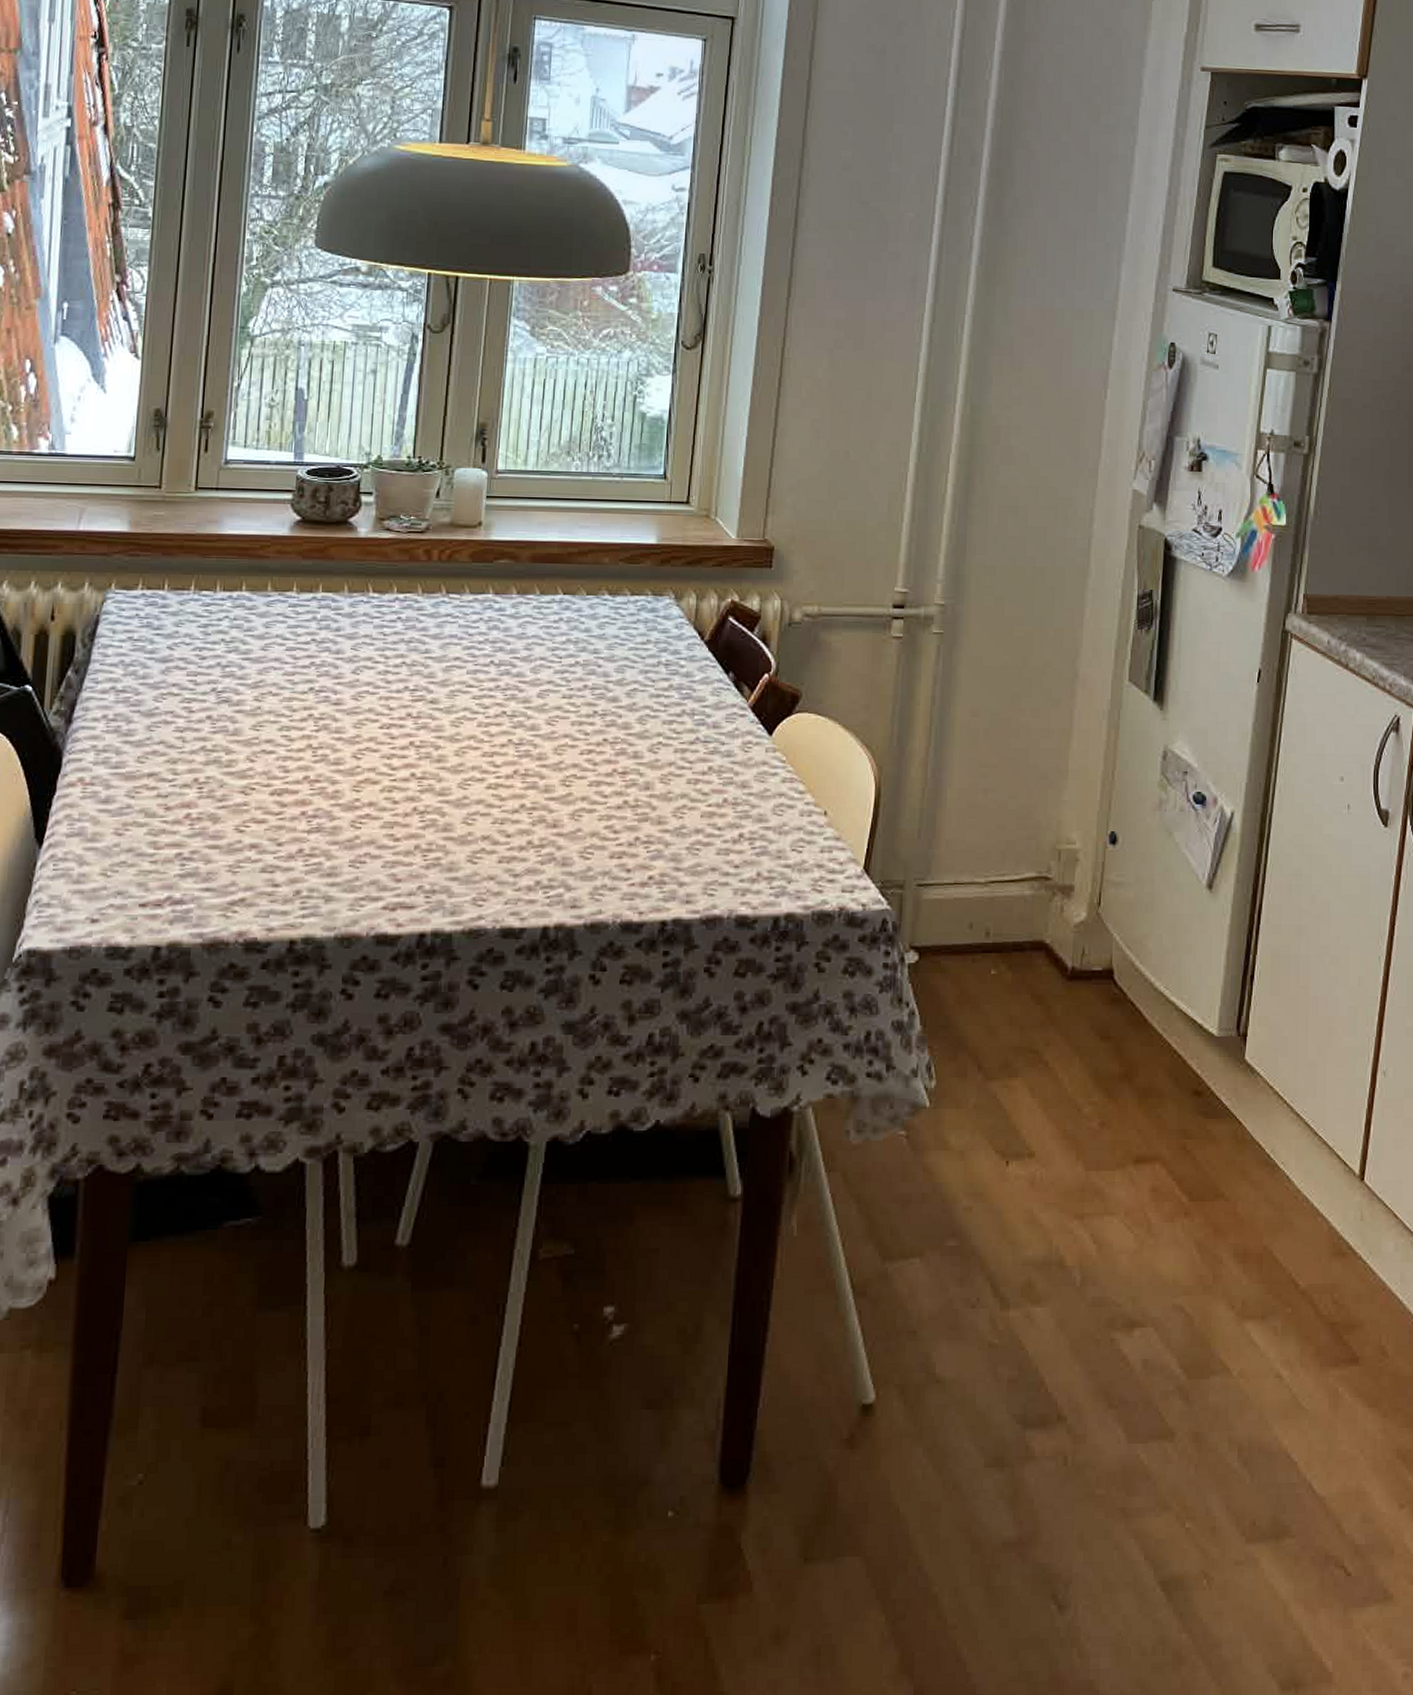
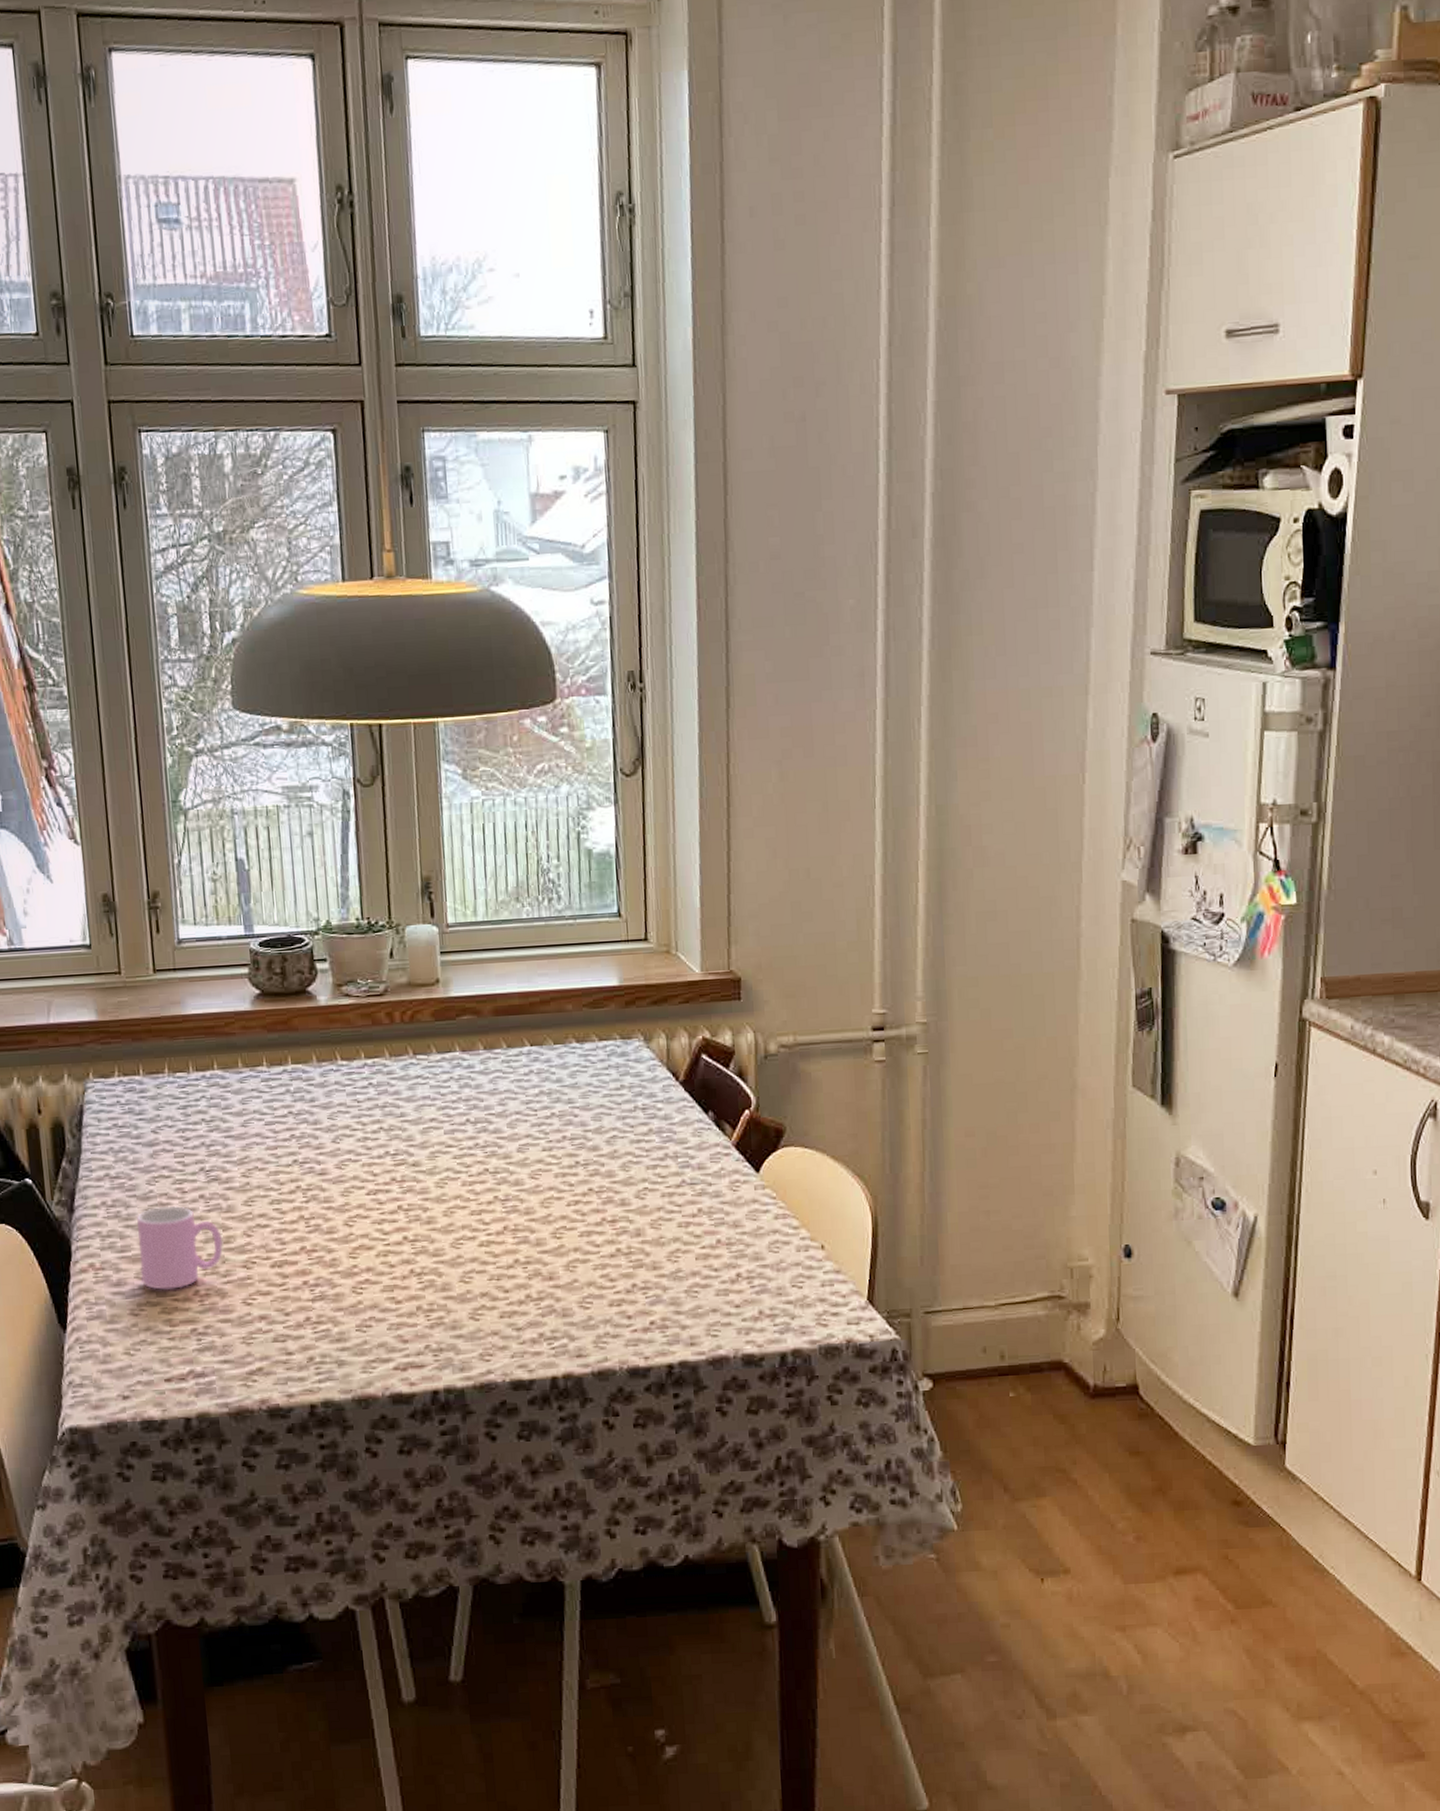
cup: none [132,724,224,810] -> present [137,1206,224,1290]

